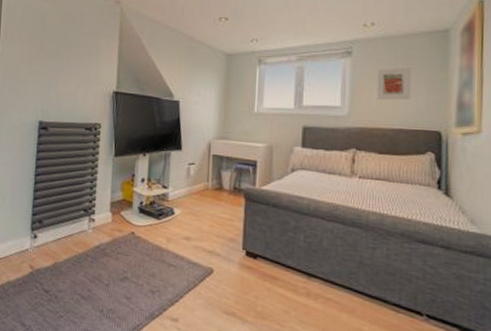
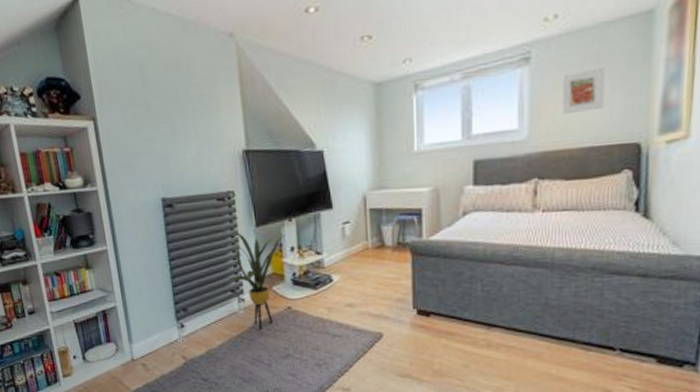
house plant: none [83,156,139,250] -> present [228,230,285,330]

